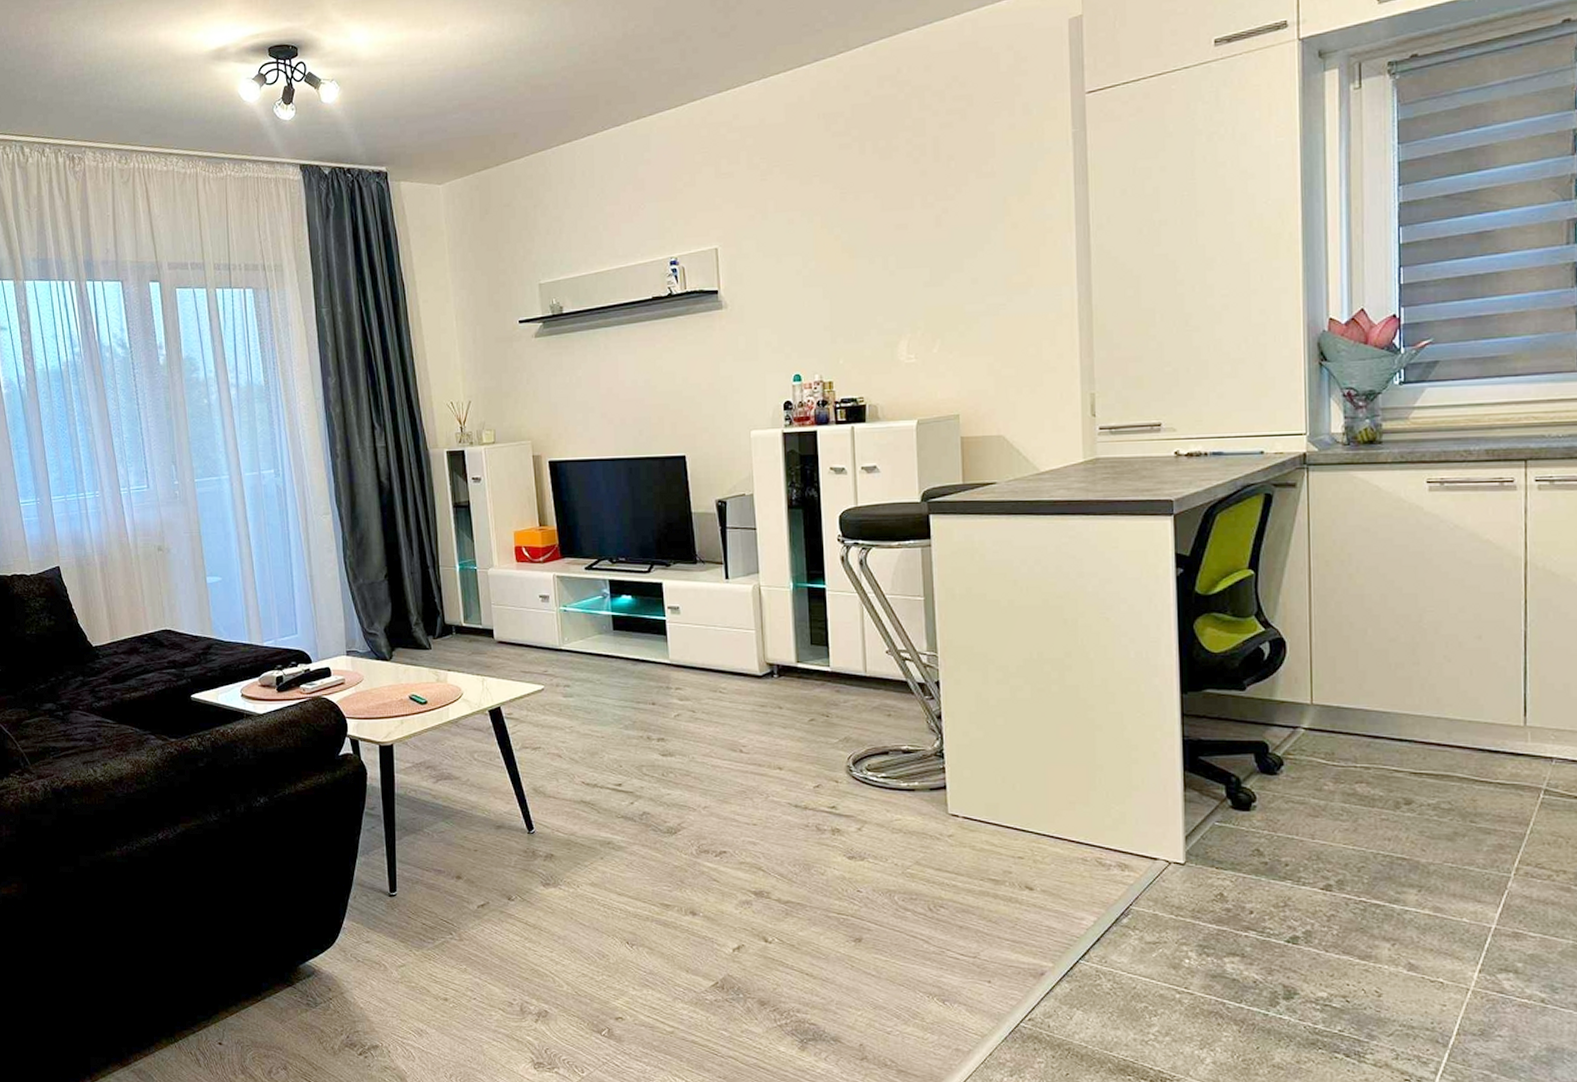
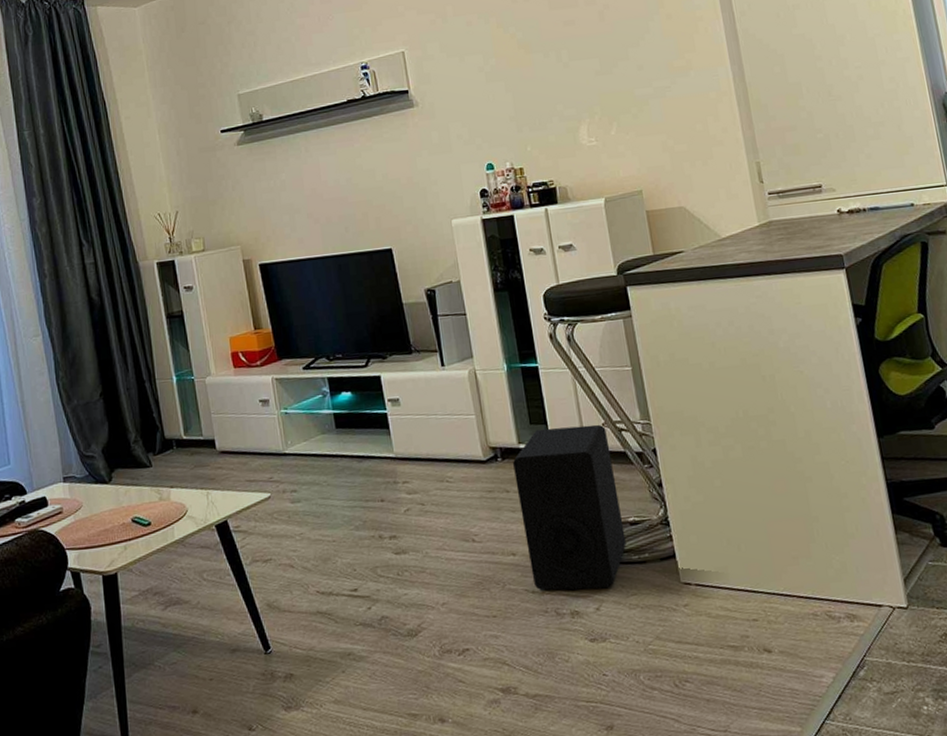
speaker: none [789,650,897,811] -> present [513,424,627,591]

